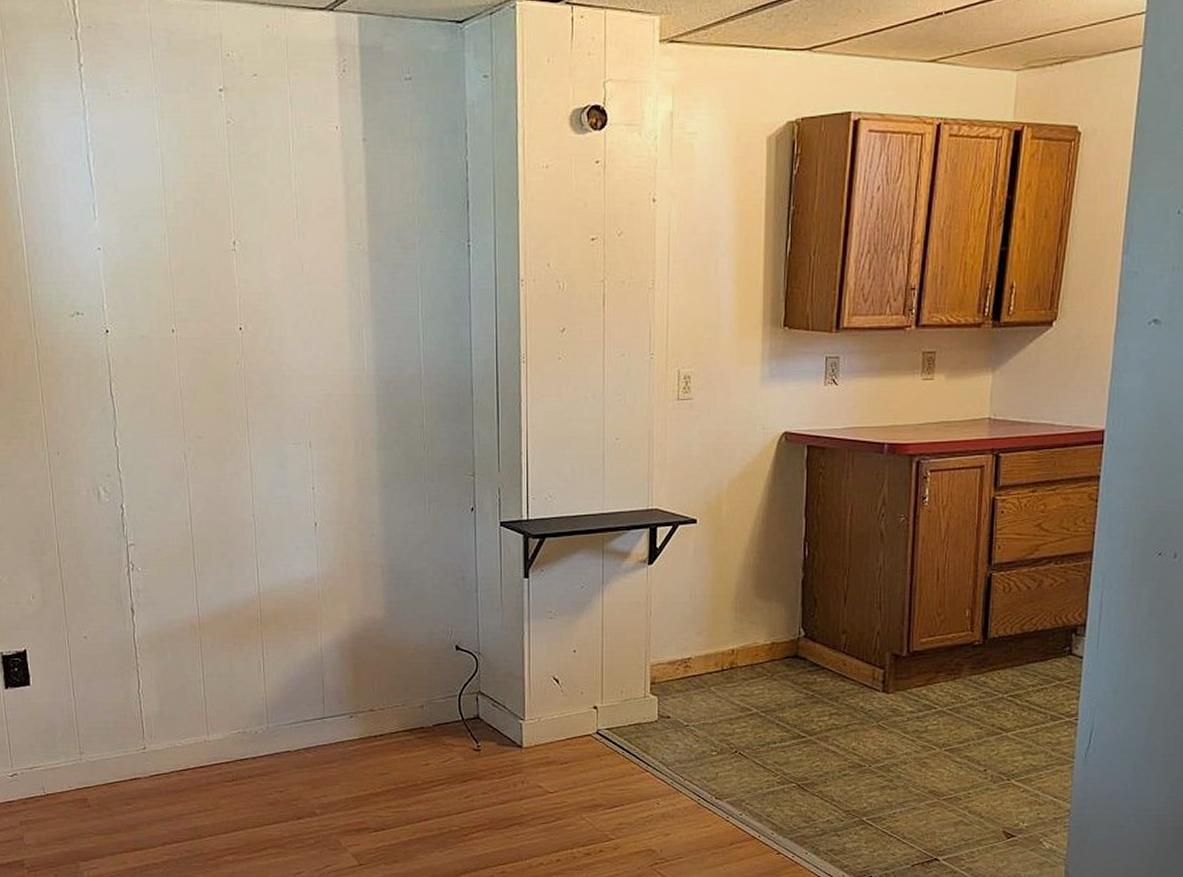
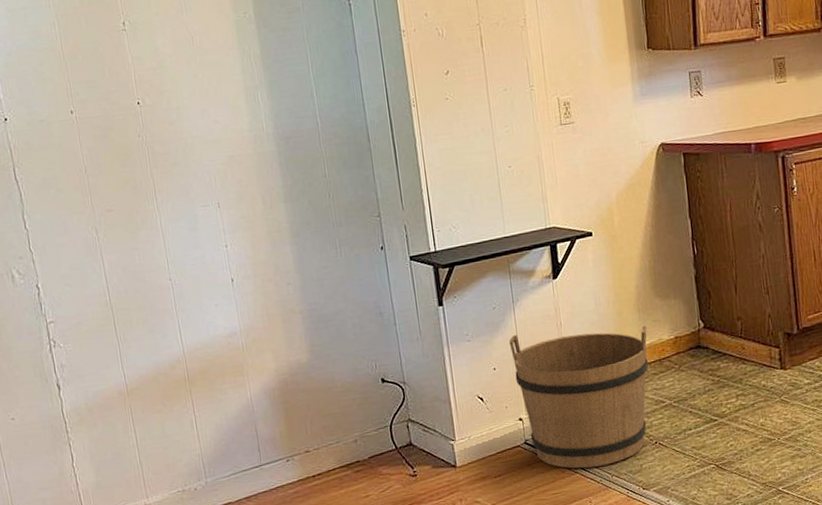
bucket: none [593,619,742,768] -> present [508,325,649,469]

